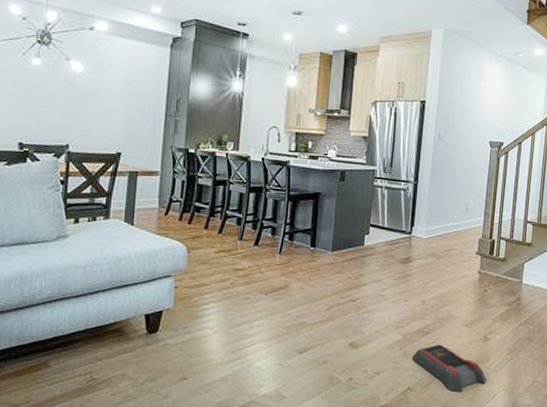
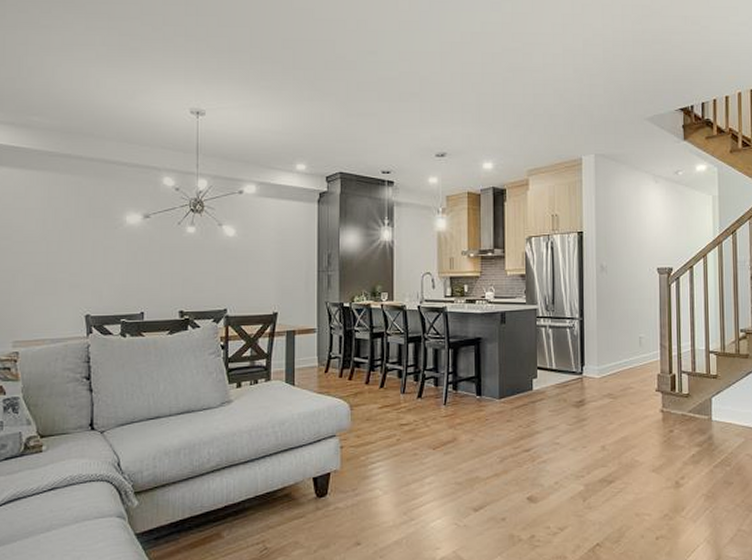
robot vacuum: present [412,344,486,393] -> none [598,493,683,547]

